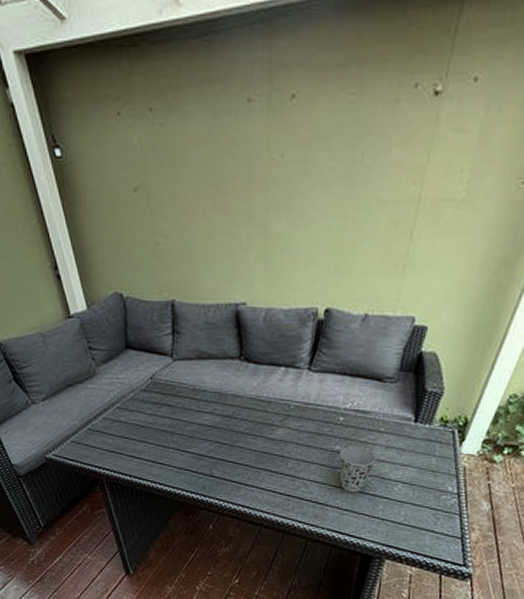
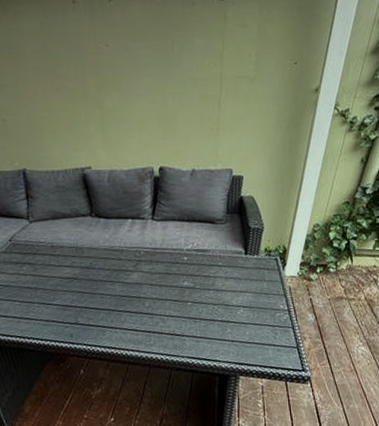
cup: present [339,445,376,492] -> none [189,280,219,321]

